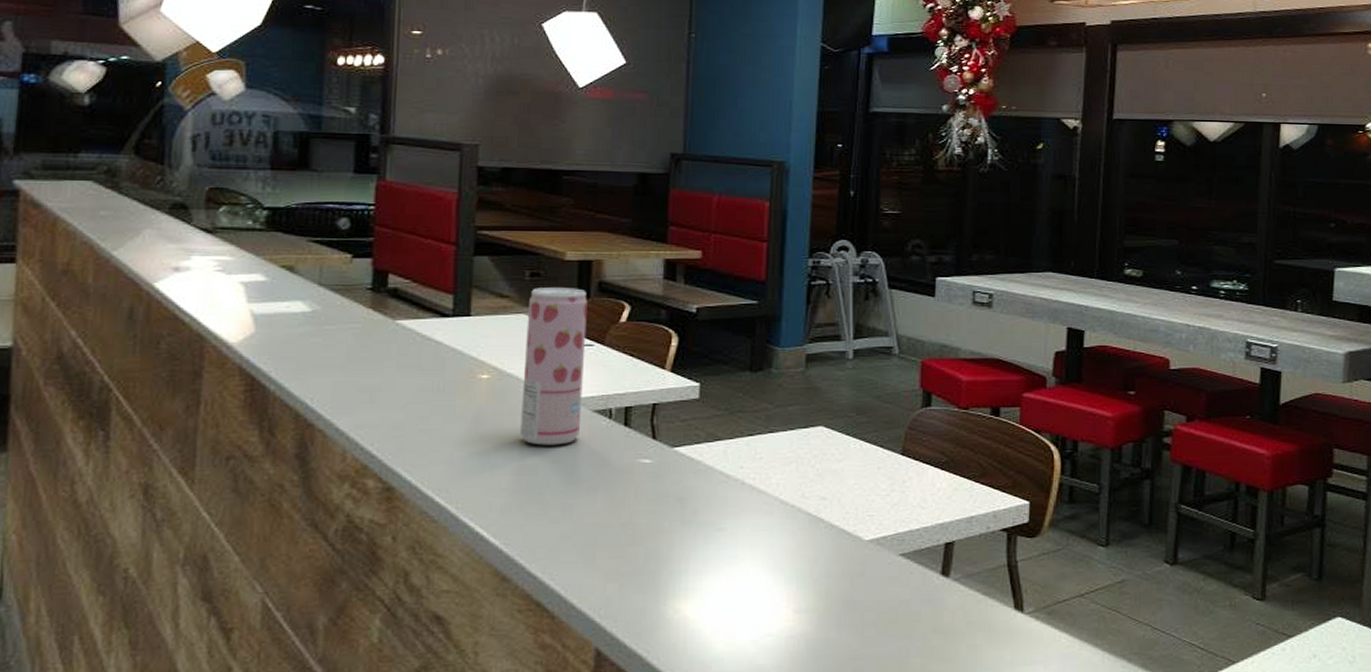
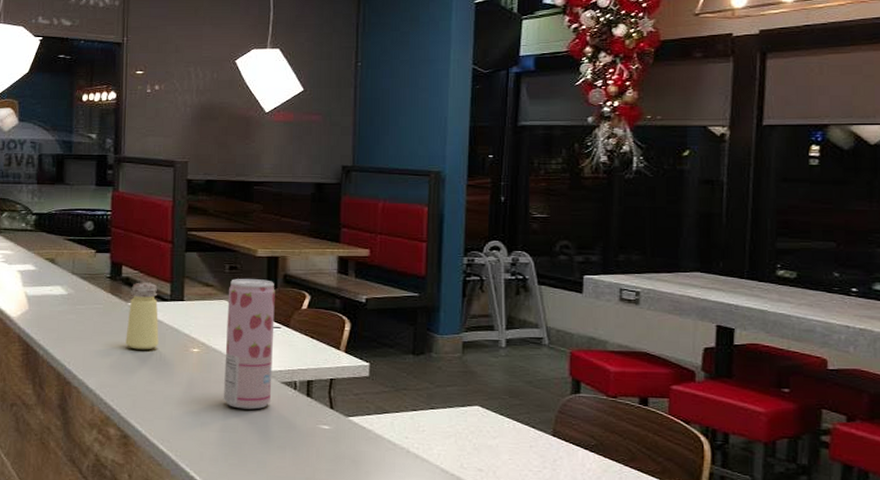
saltshaker: none [391,294,437,379] -> present [125,282,159,350]

